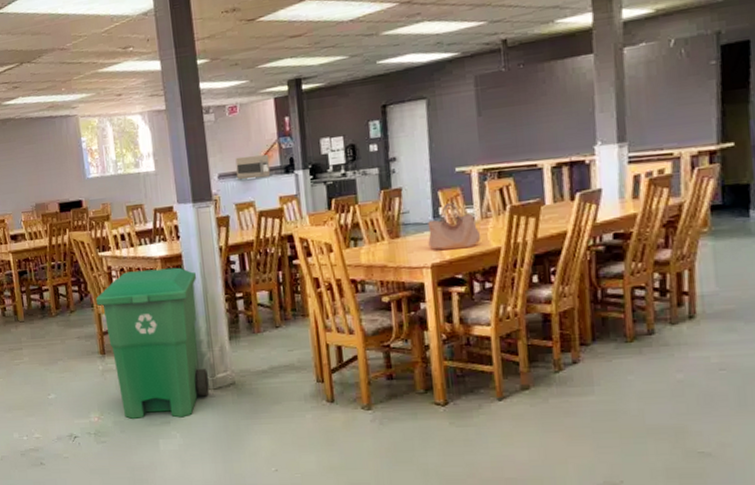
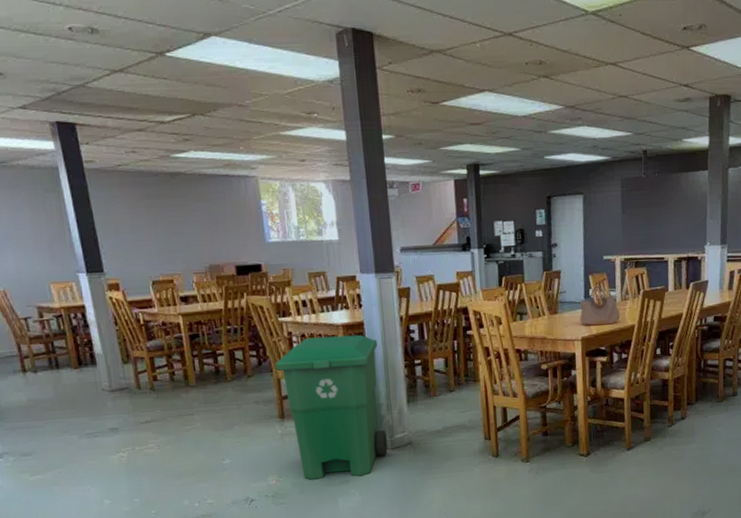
microwave: present [235,154,271,179] -> none [417,232,449,254]

